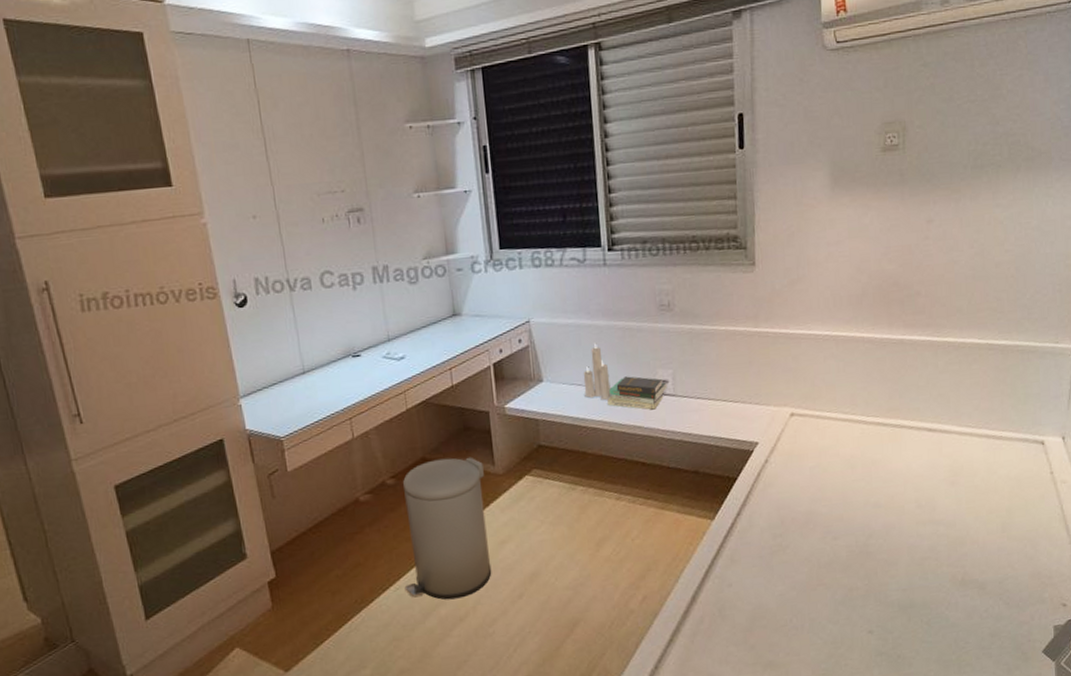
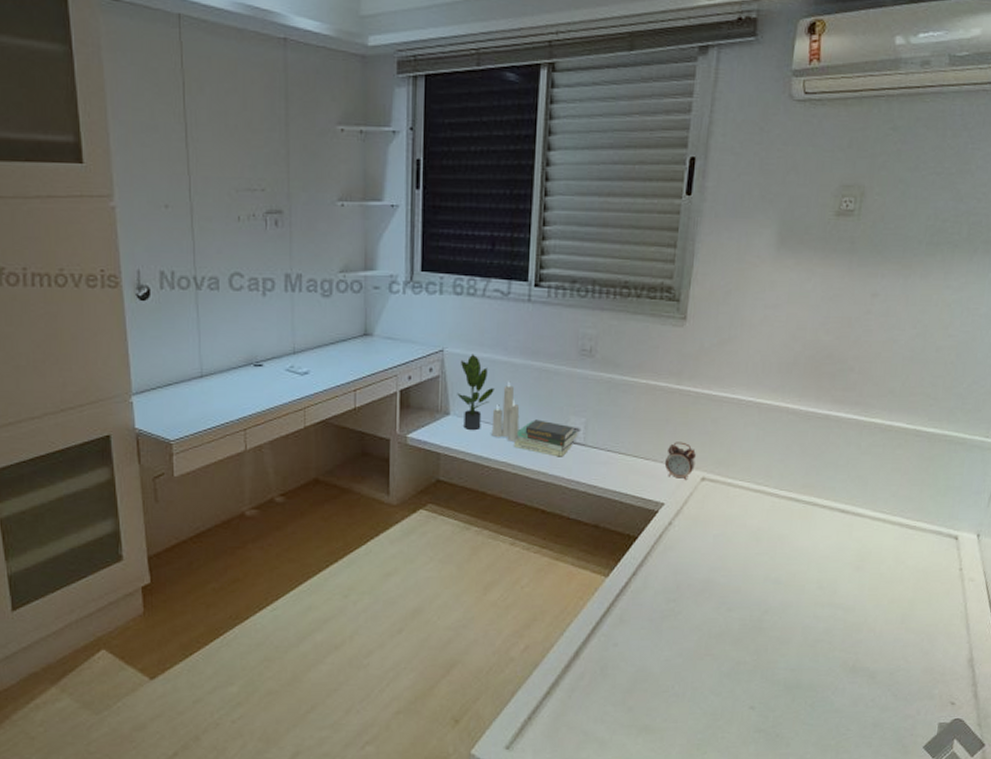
pedal bin: present [402,456,492,600] -> none [282,482,377,626]
potted plant: none [547,321,582,395] -> present [457,354,494,431]
alarm clock: none [753,381,783,418] -> present [664,442,696,480]

